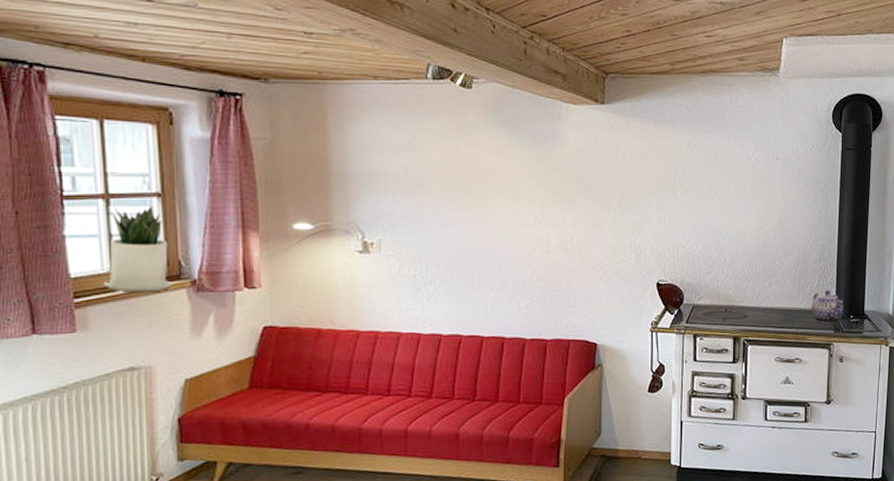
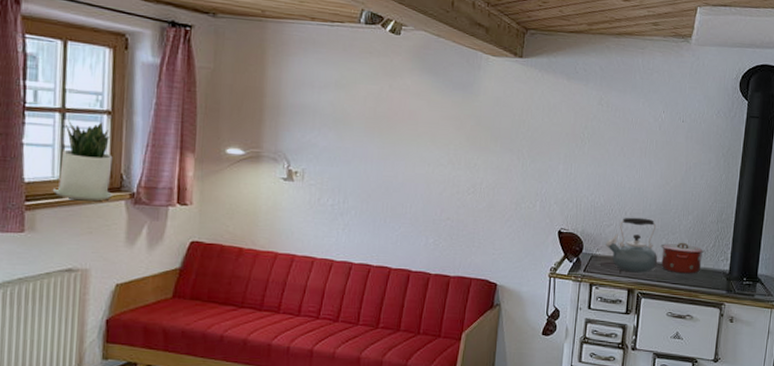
kettle: none [707,262,762,320] -> present [605,217,658,273]
casserole: none [763,284,810,317] -> present [660,242,706,274]
teapot: present [811,289,844,324] -> none [706,250,738,284]

